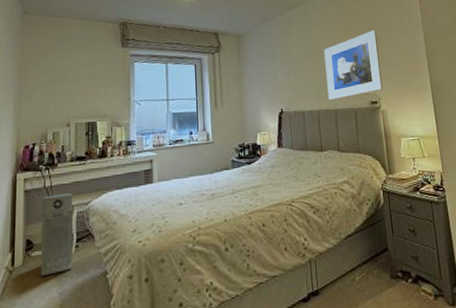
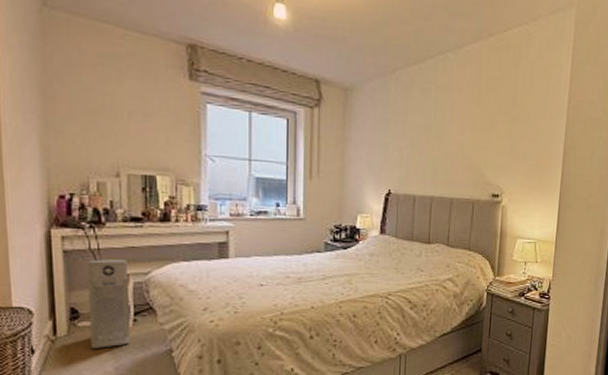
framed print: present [324,29,383,101] -> none [445,106,514,187]

